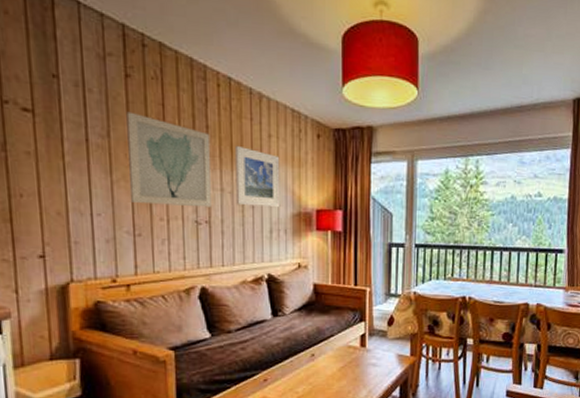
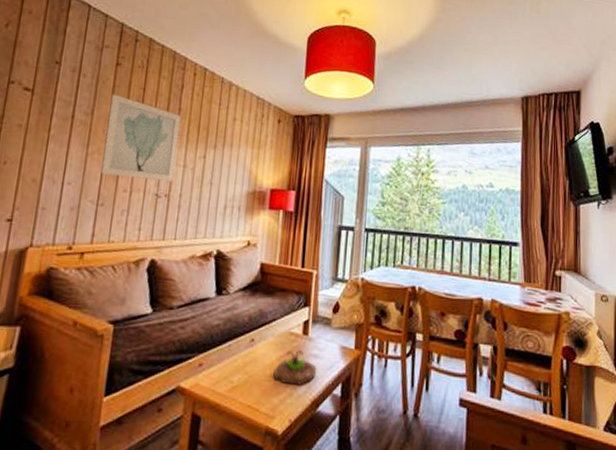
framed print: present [234,145,281,208] -> none [195,126,242,186]
succulent planter: none [336,361,375,391] -> present [273,350,316,385]

